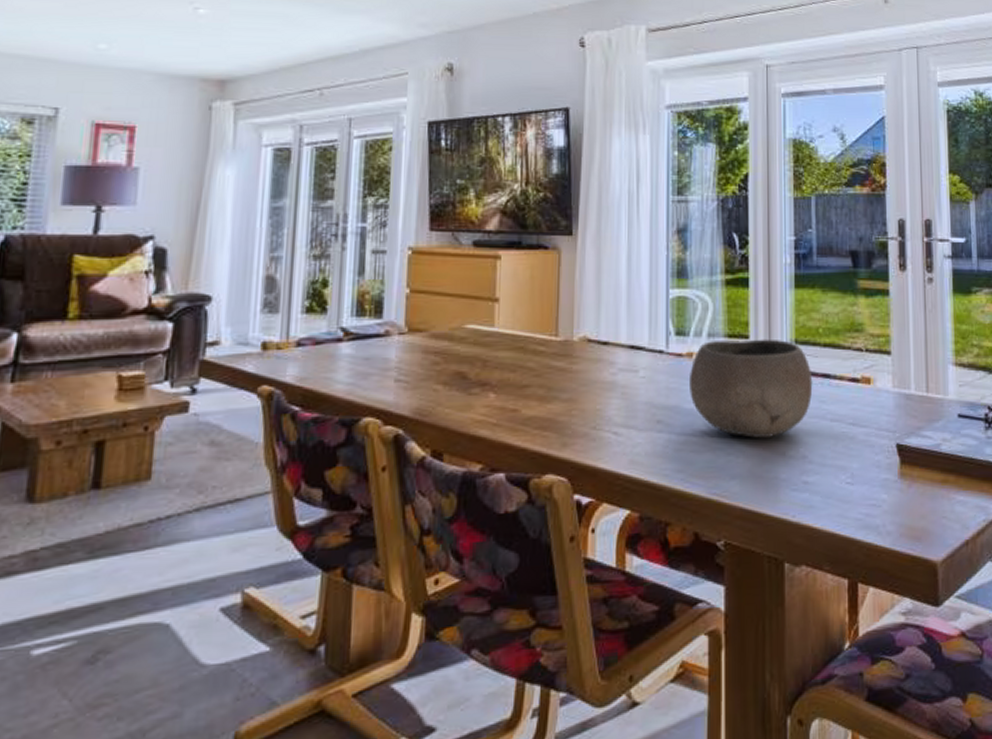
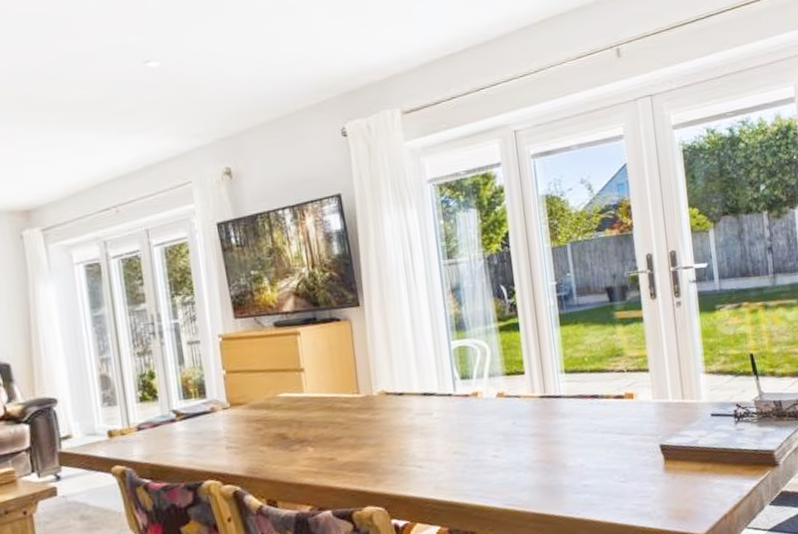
bowl: present [690,339,813,438] -> none [477,371,584,456]

